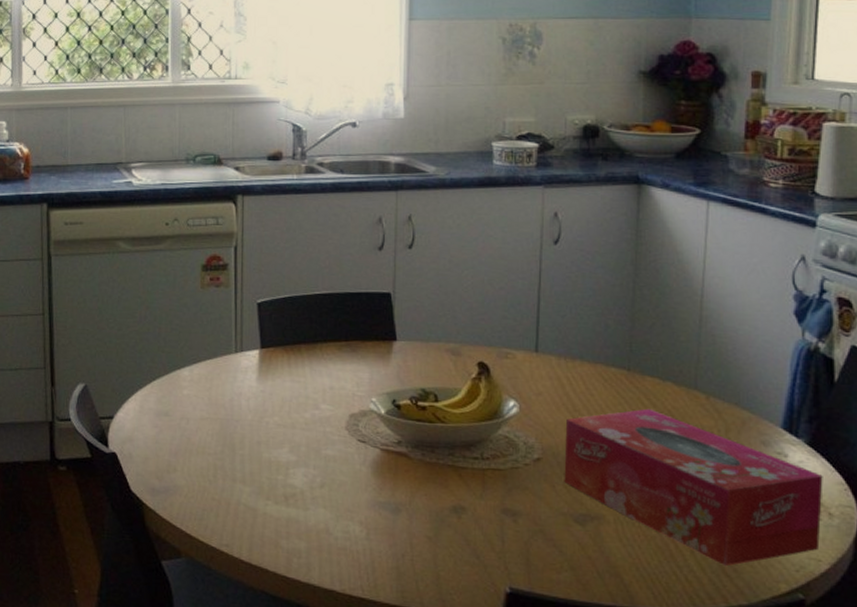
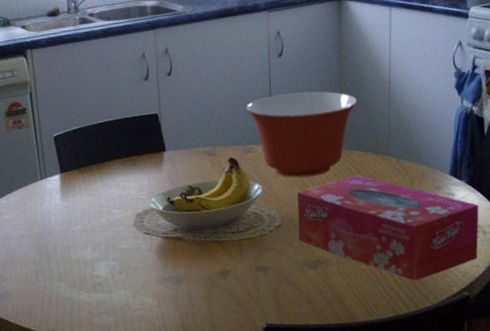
mixing bowl: none [505,289,657,402] -> present [245,91,358,178]

